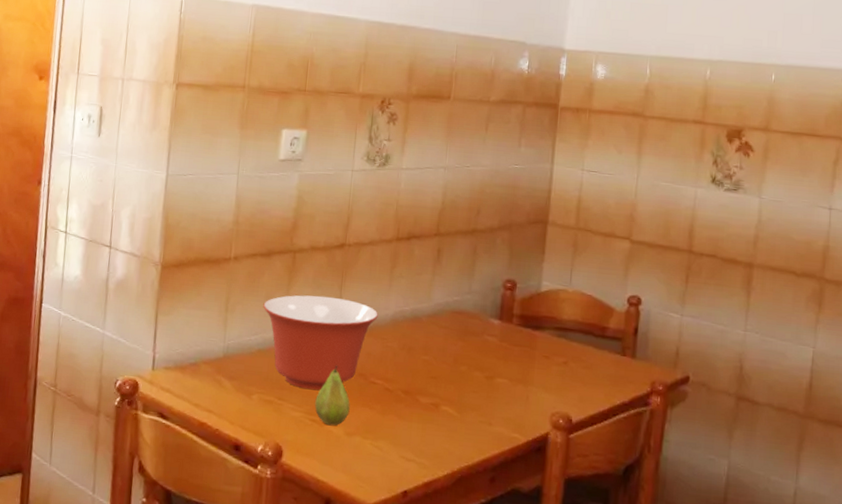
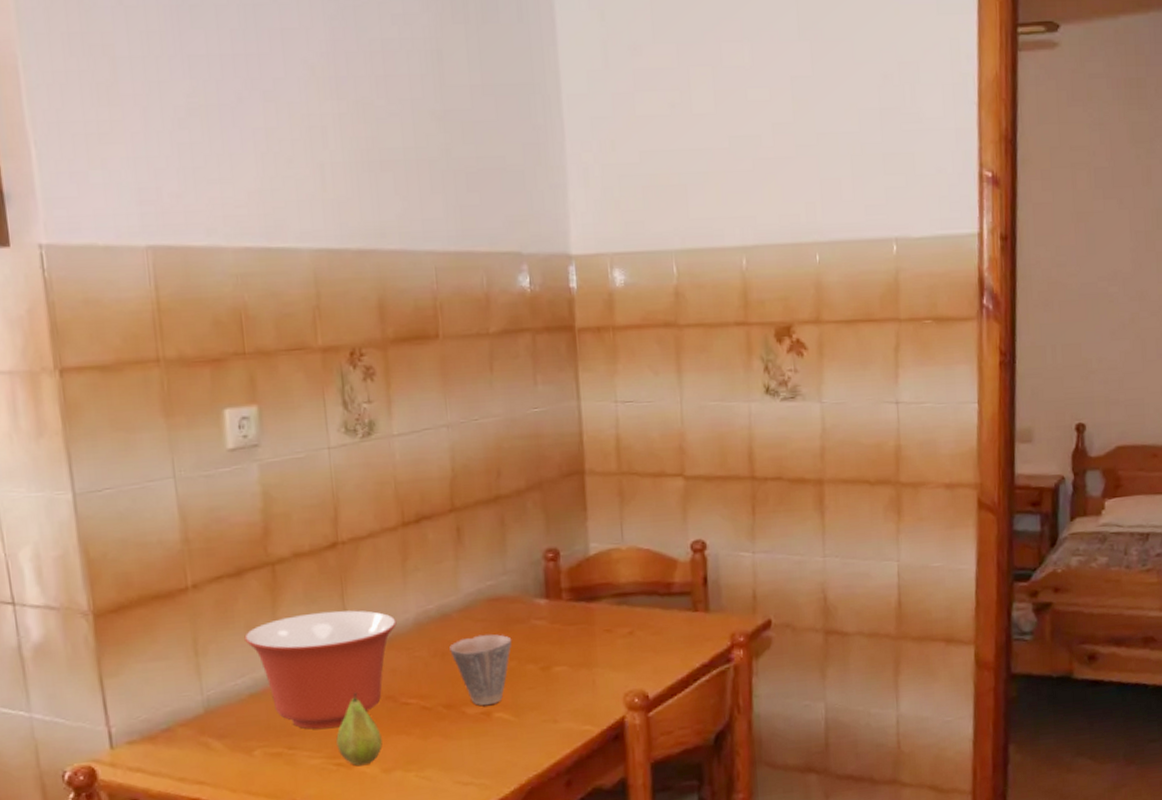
cup: none [415,339,466,399] -> present [449,634,512,706]

